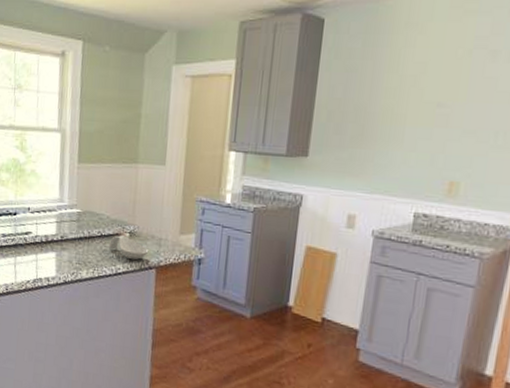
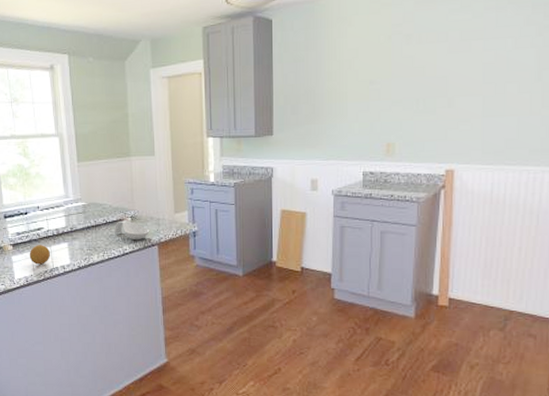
fruit: none [12,250,36,273] -> present [29,245,51,265]

